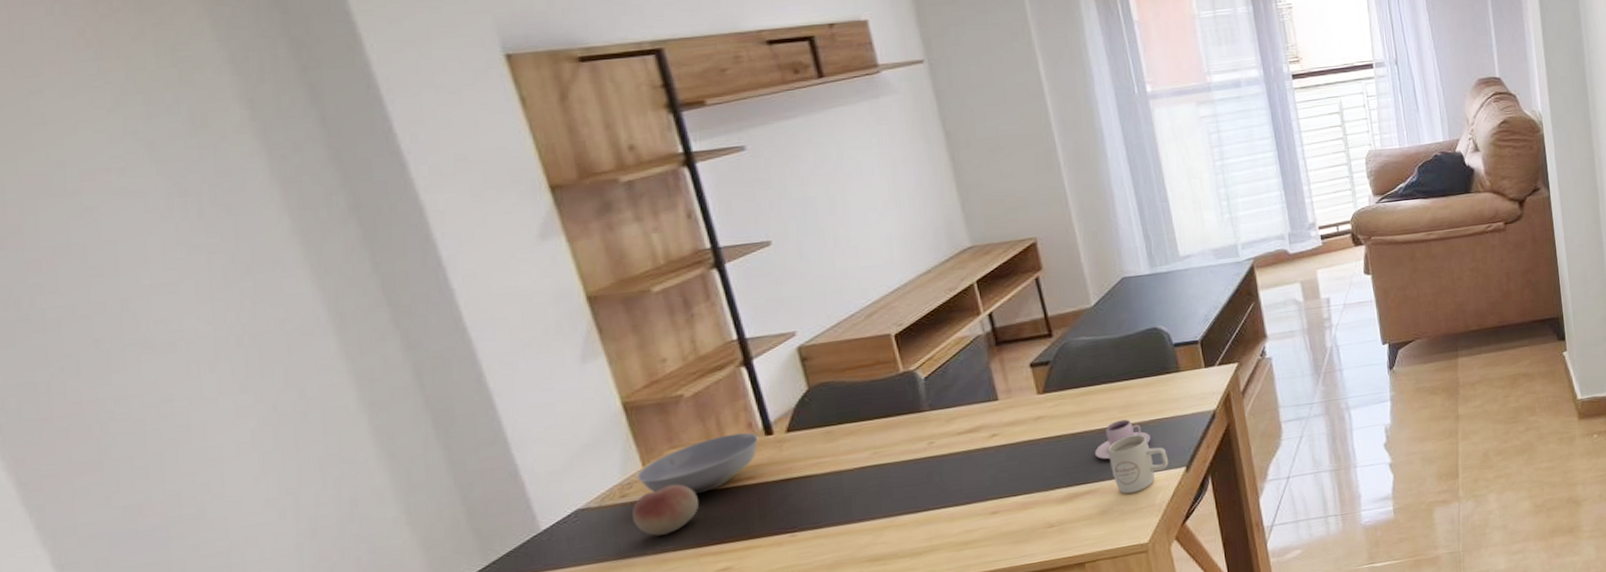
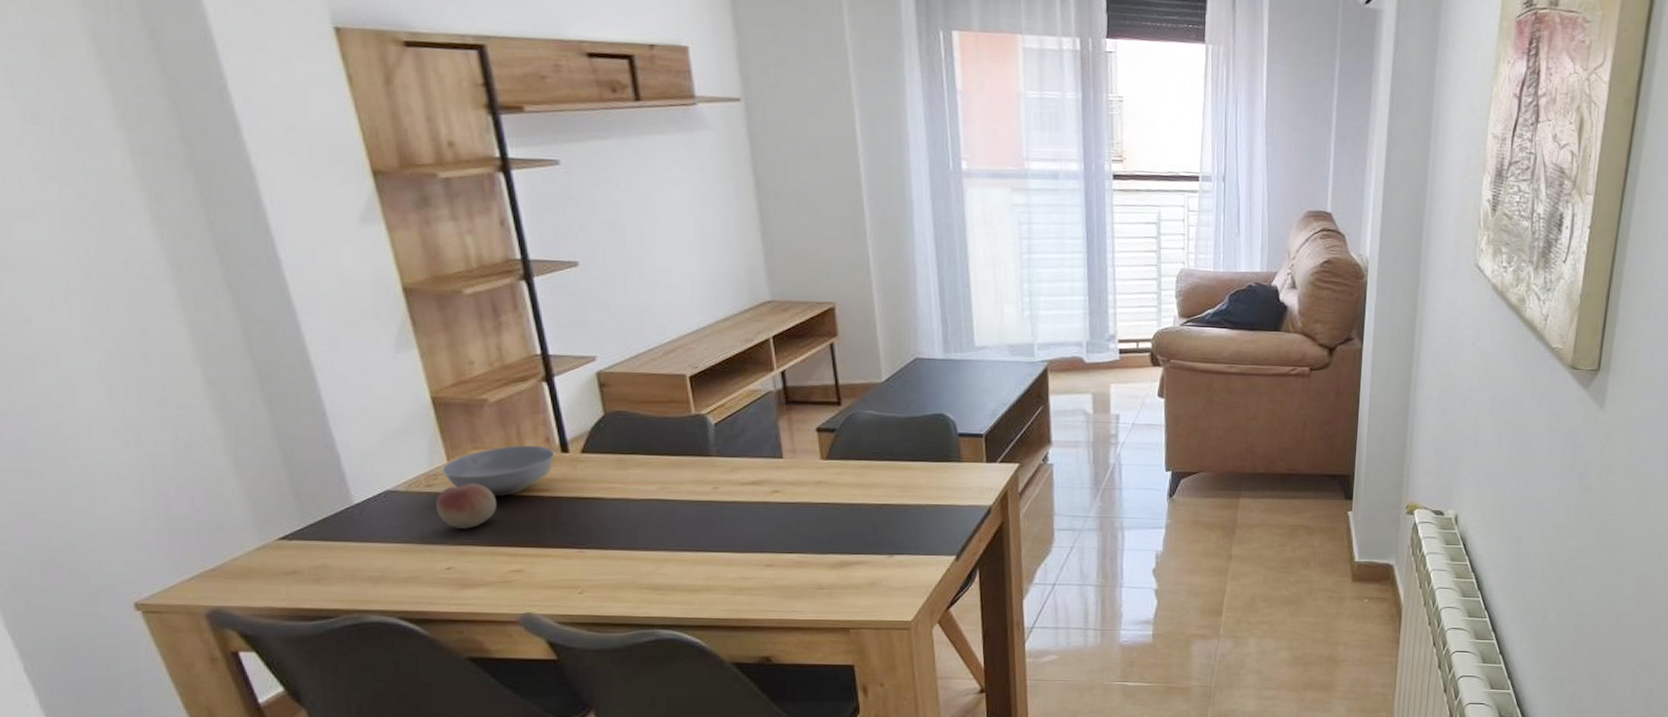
teacup: present [1095,419,1151,460] -> none [871,499,925,535]
mug: present [1107,434,1169,494] -> none [883,516,941,572]

